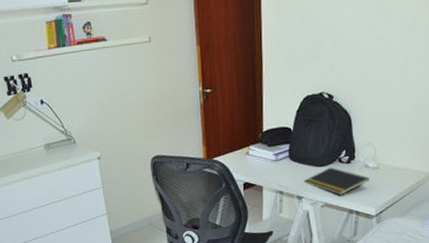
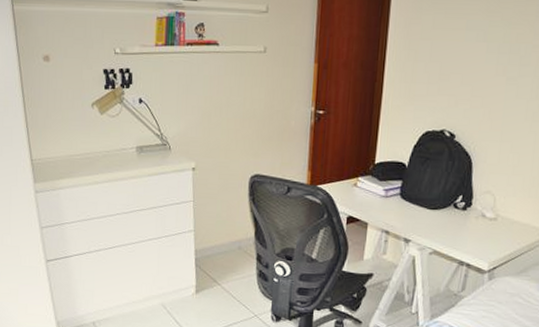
notepad: present [304,167,369,195] -> none [413,211,485,244]

